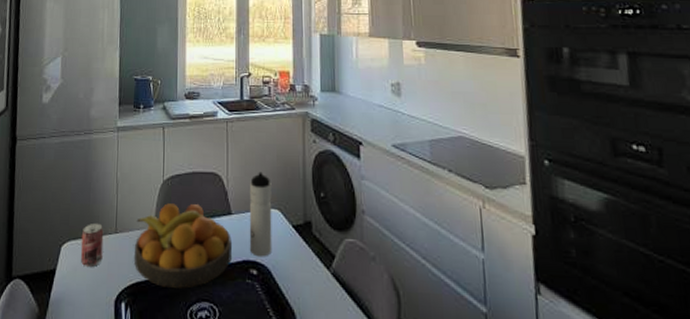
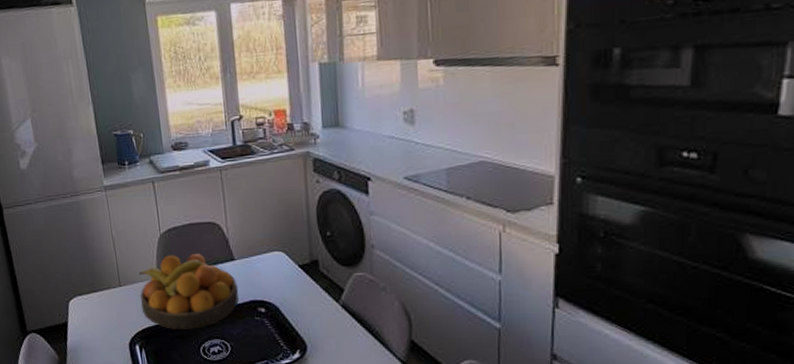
beverage can: present [80,223,104,268] -> none [86,279,111,319]
water bottle: present [249,171,272,257] -> none [251,217,279,297]

